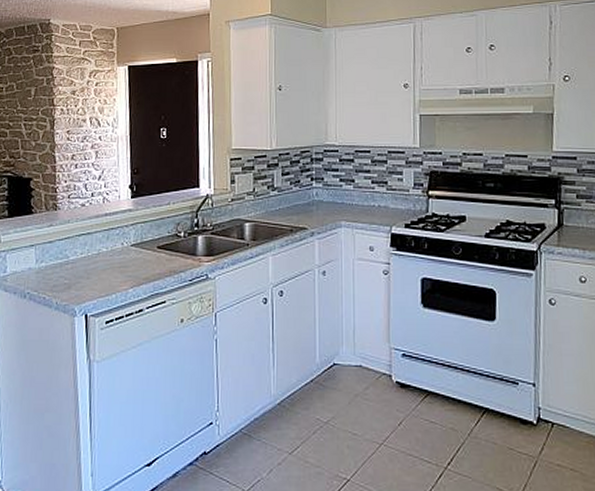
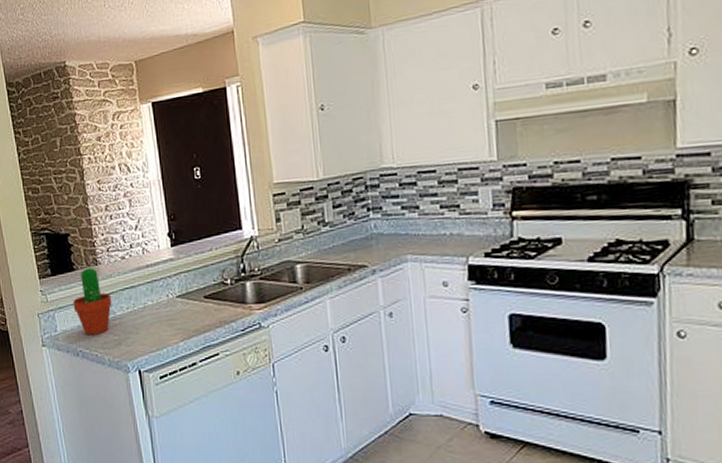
flowerpot: none [26,212,67,278] -> present [73,268,112,335]

